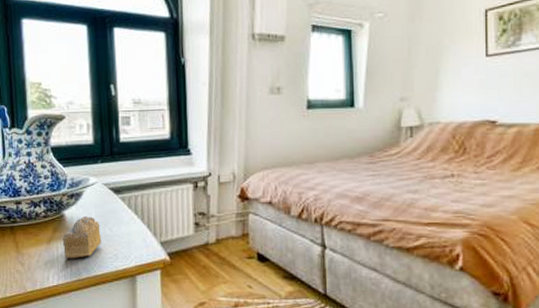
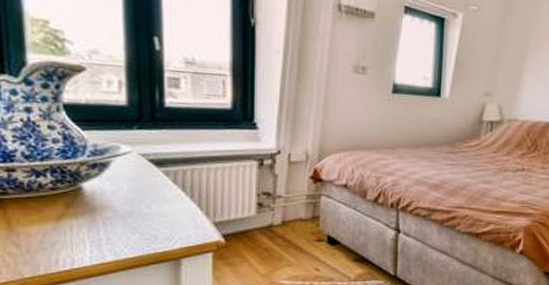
cake slice: present [62,217,101,259] -> none [78,191,135,240]

